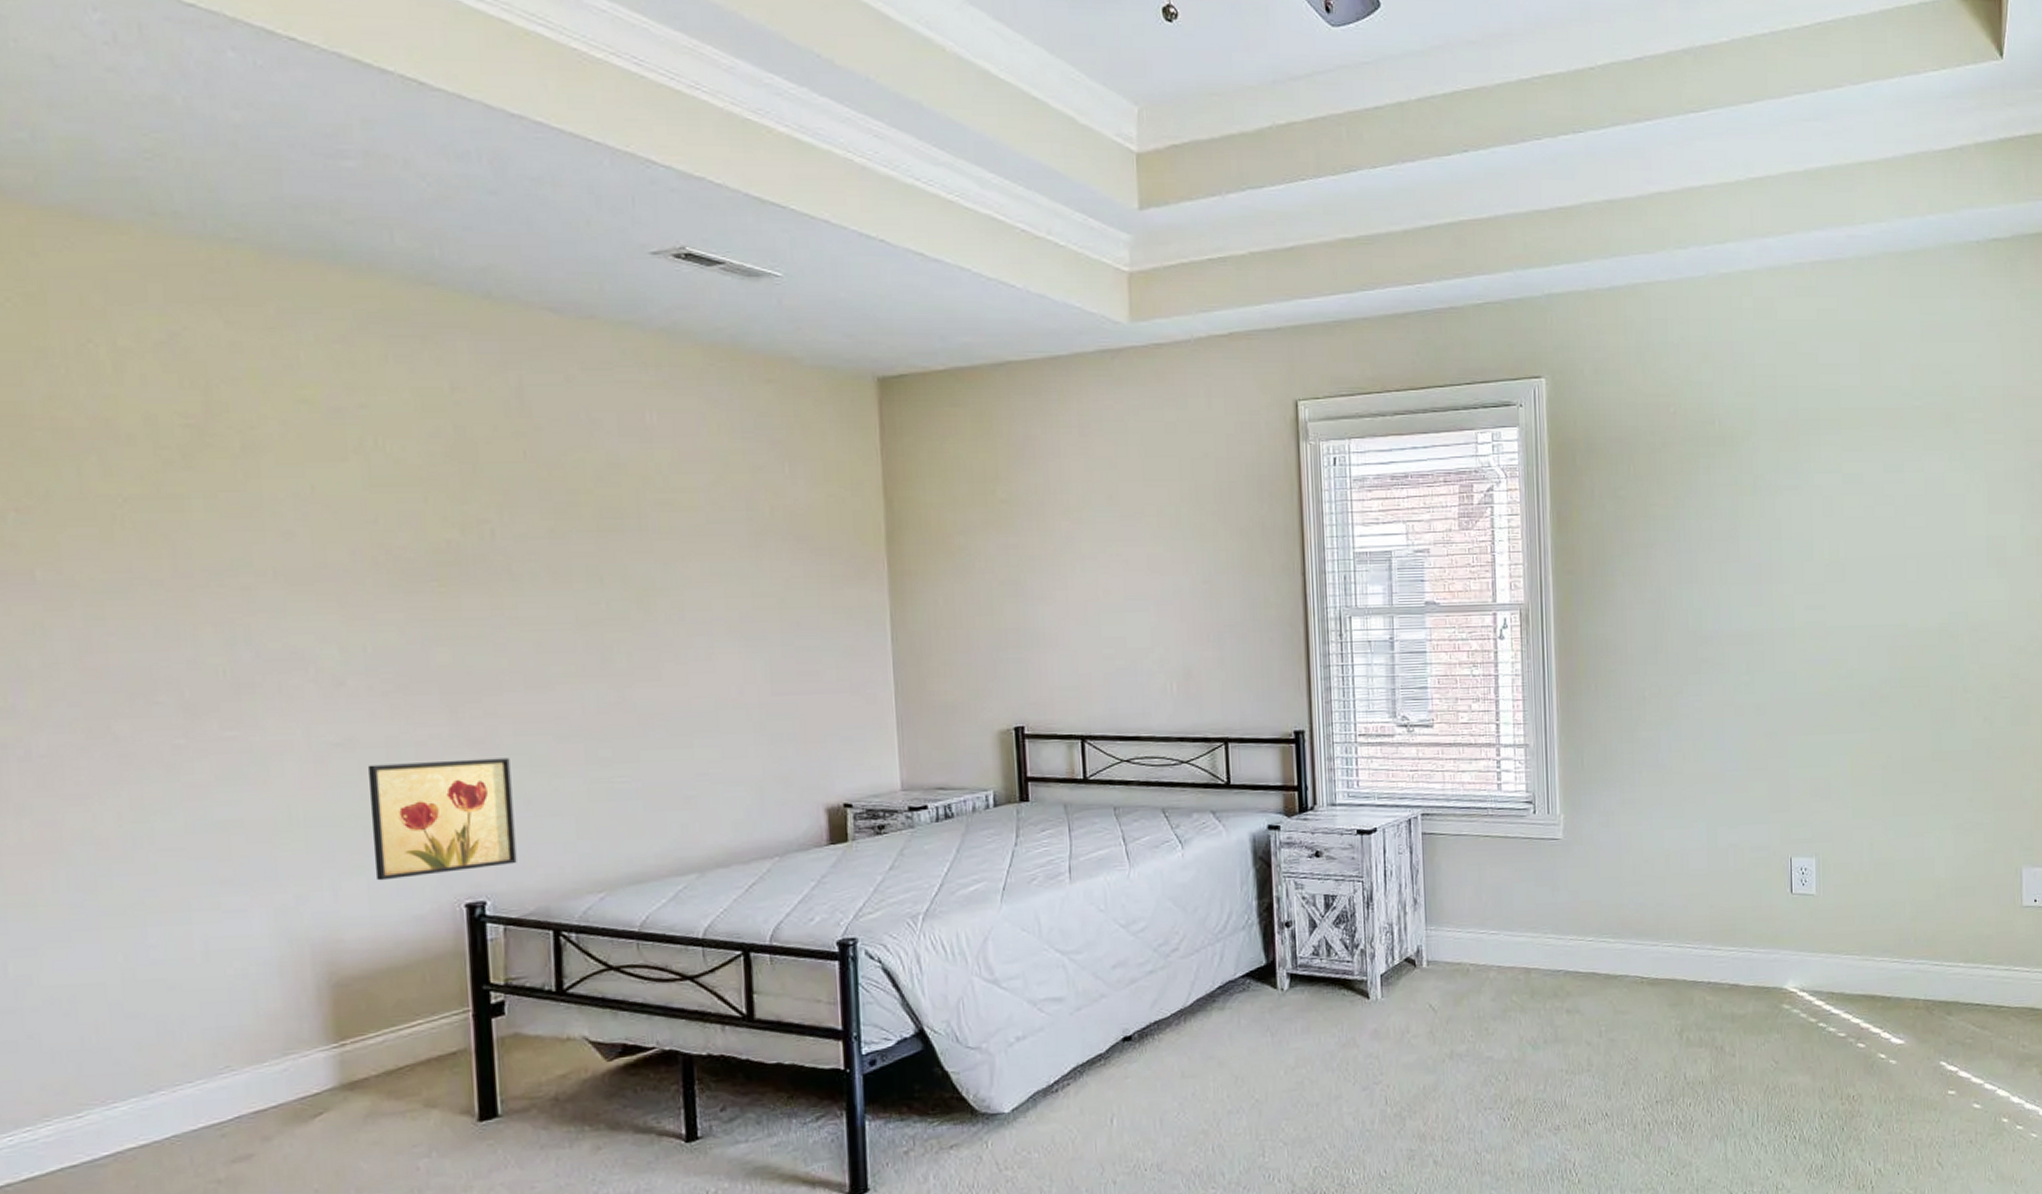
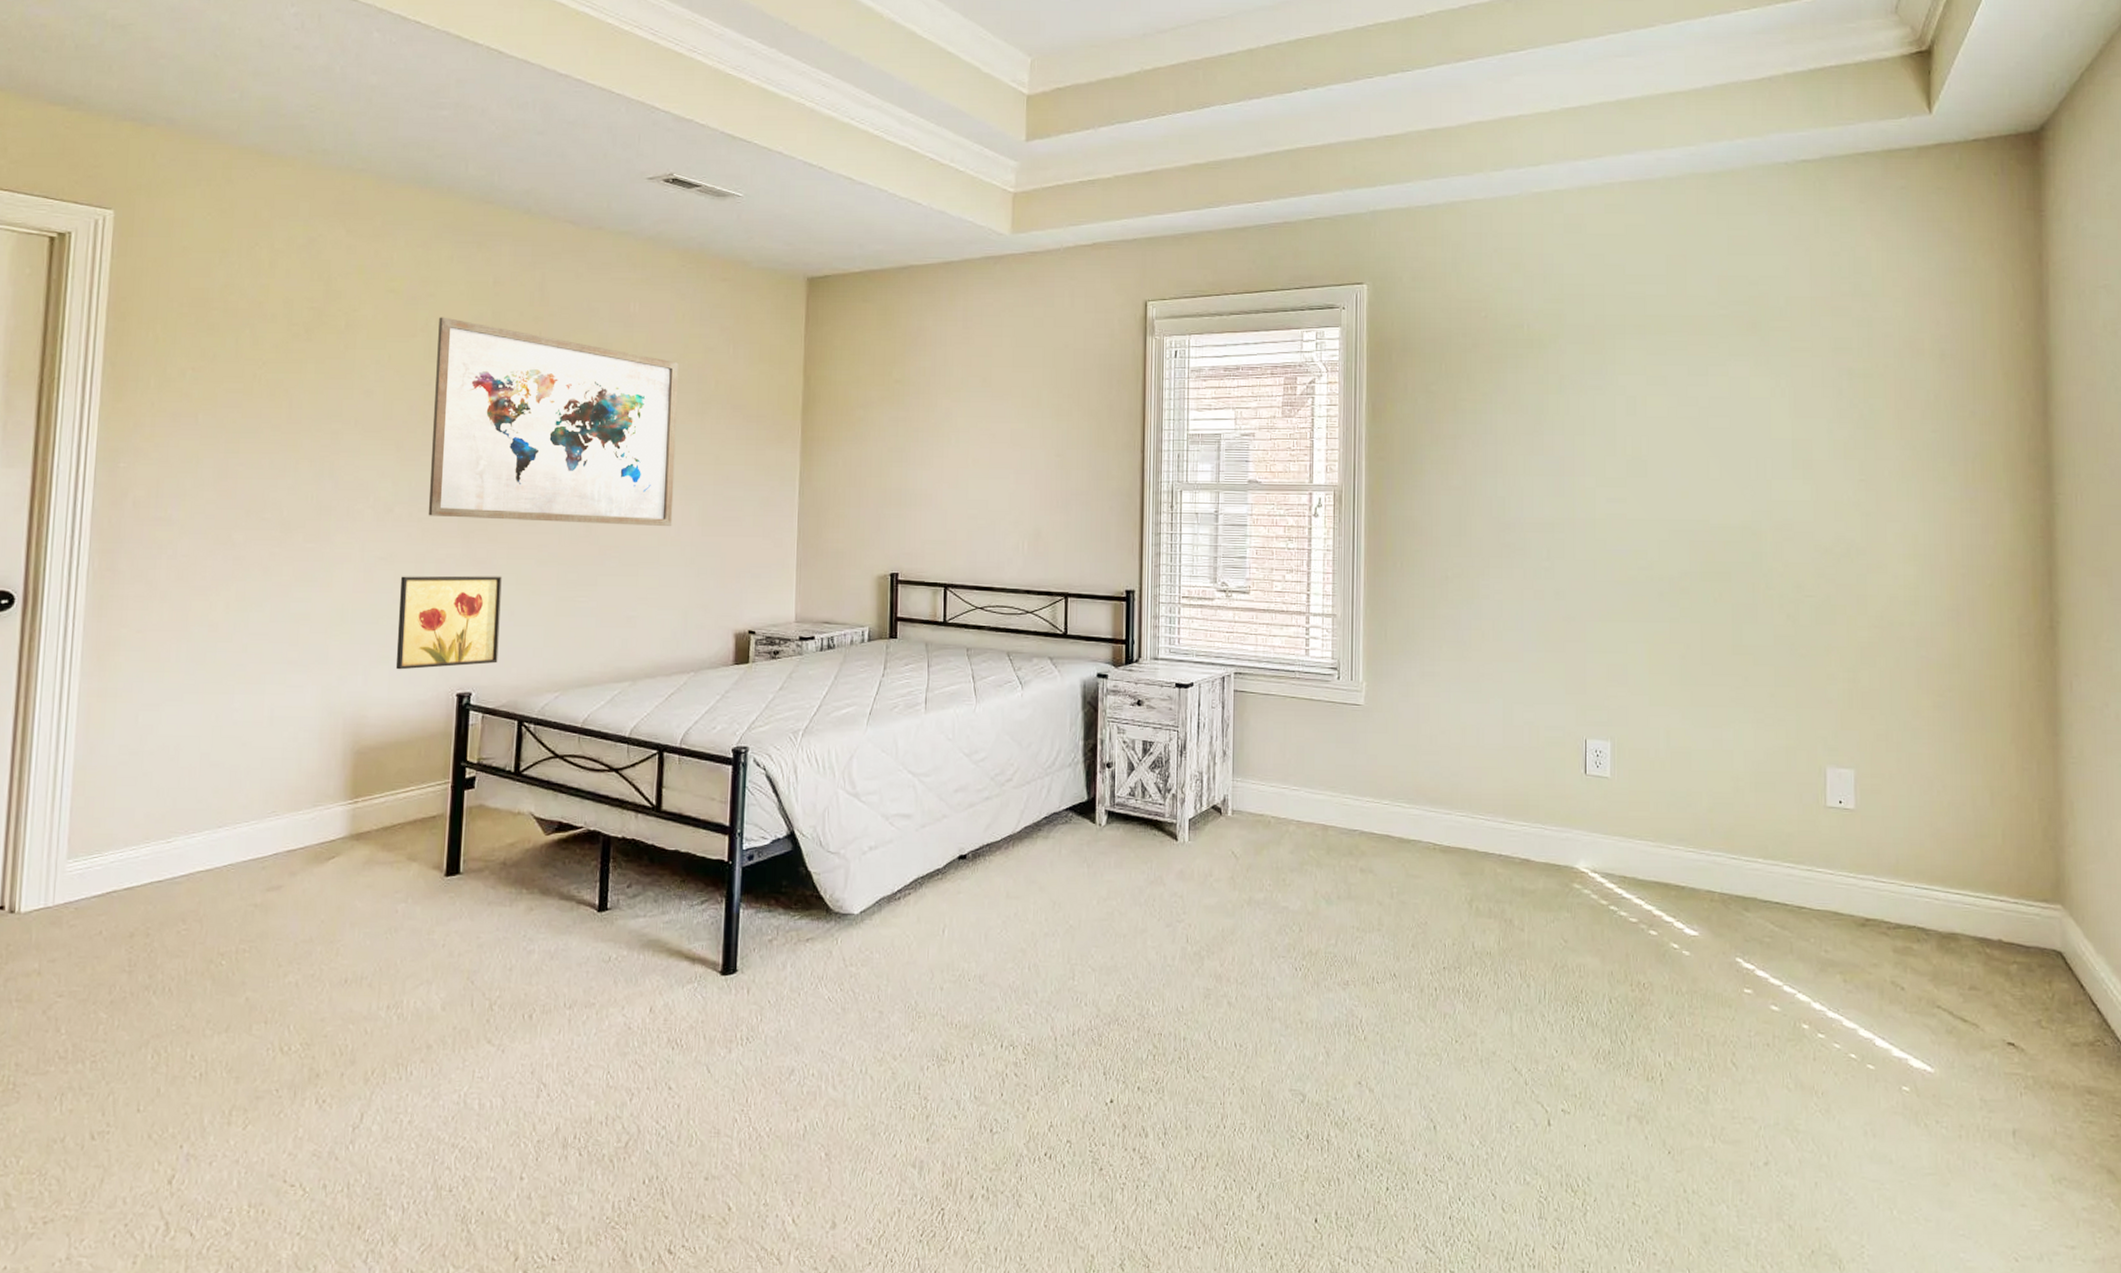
wall art: none [378,434,732,689] -> present [428,317,679,527]

